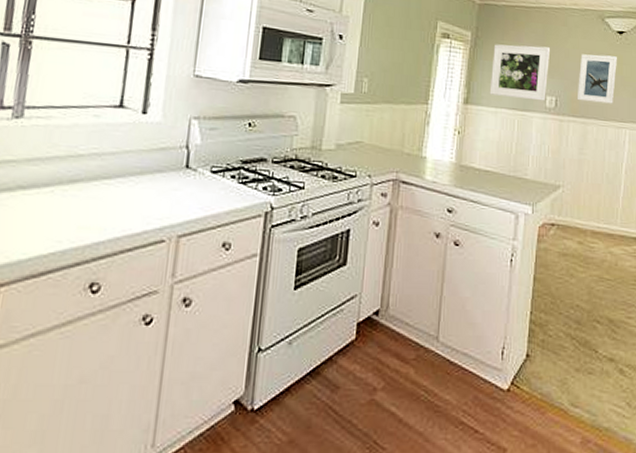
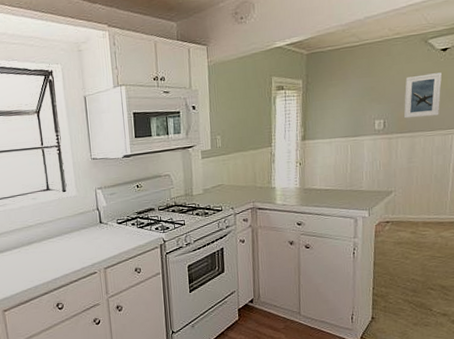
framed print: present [489,44,550,101] -> none [323,78,376,129]

